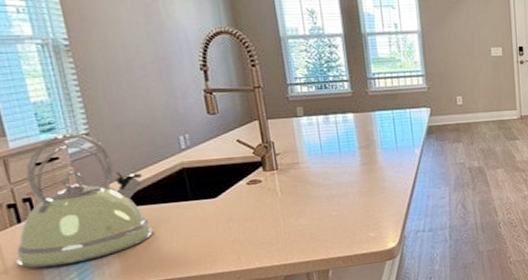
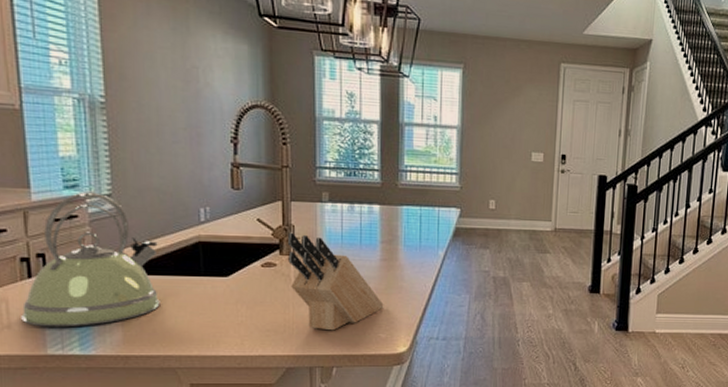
knife block: none [268,149,370,237] -> present [287,232,384,331]

